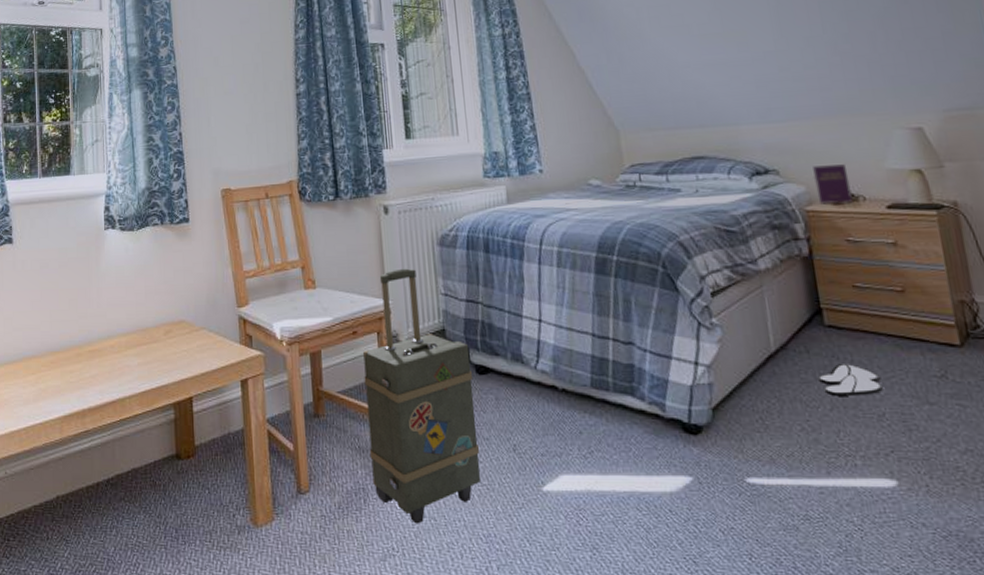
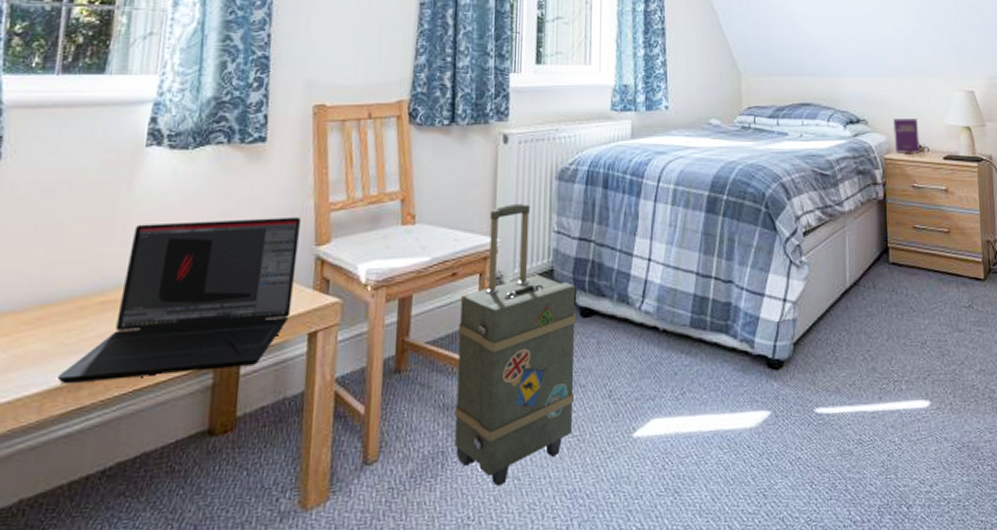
laptop: none [69,284,225,413] -> present [58,217,302,385]
slippers: present [817,364,883,396] -> none [879,297,927,327]

